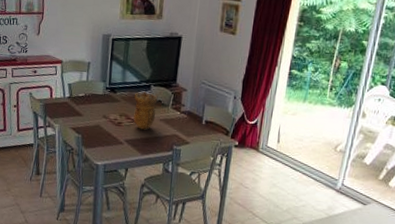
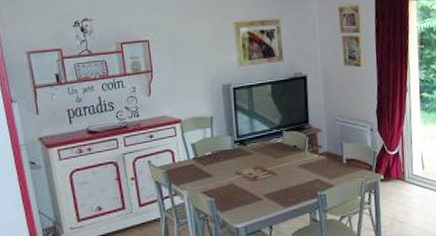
vase: present [133,91,158,130] -> none [266,138,293,180]

